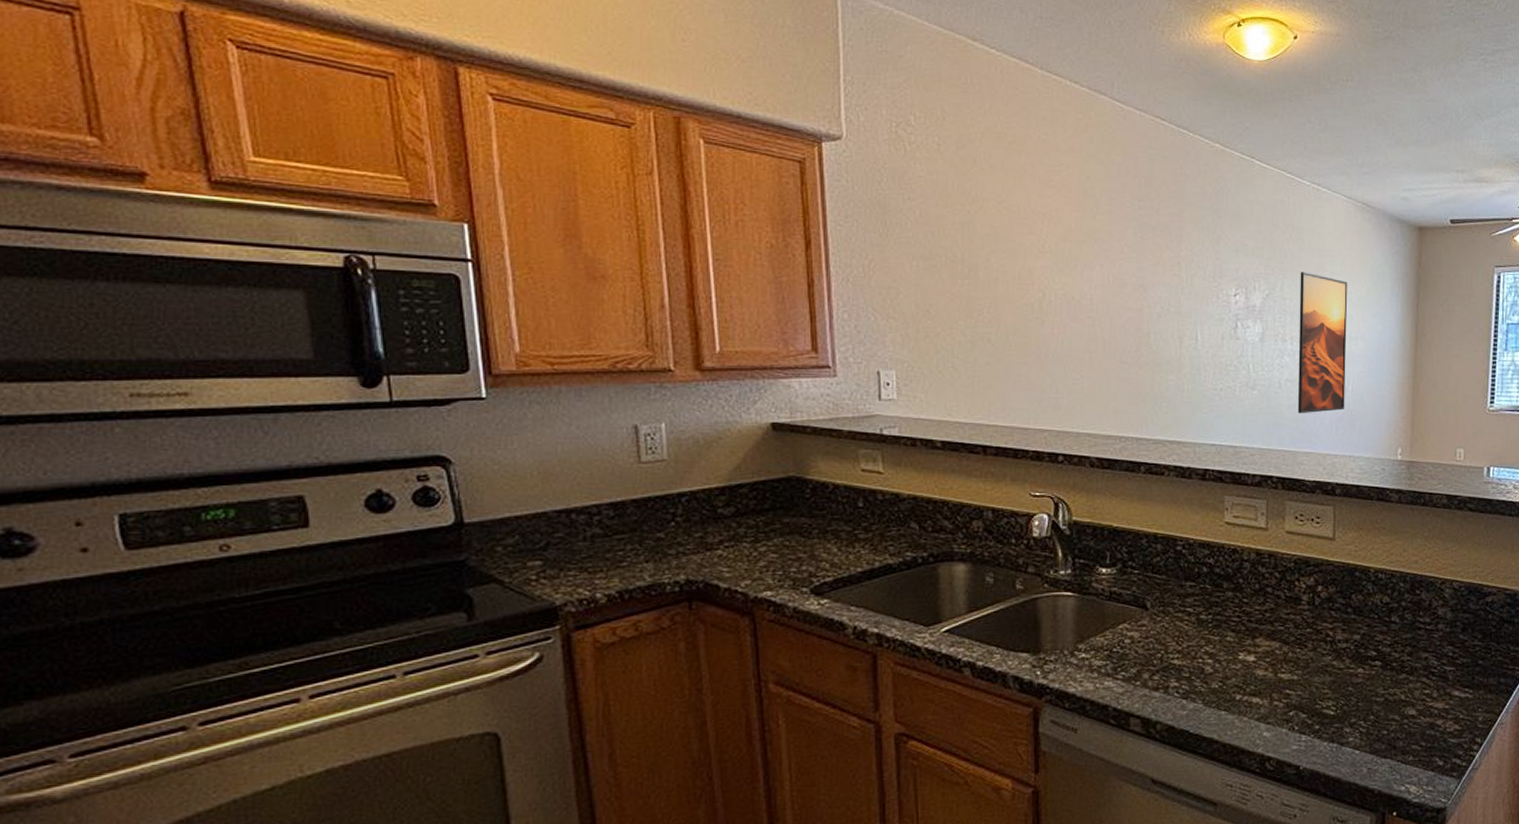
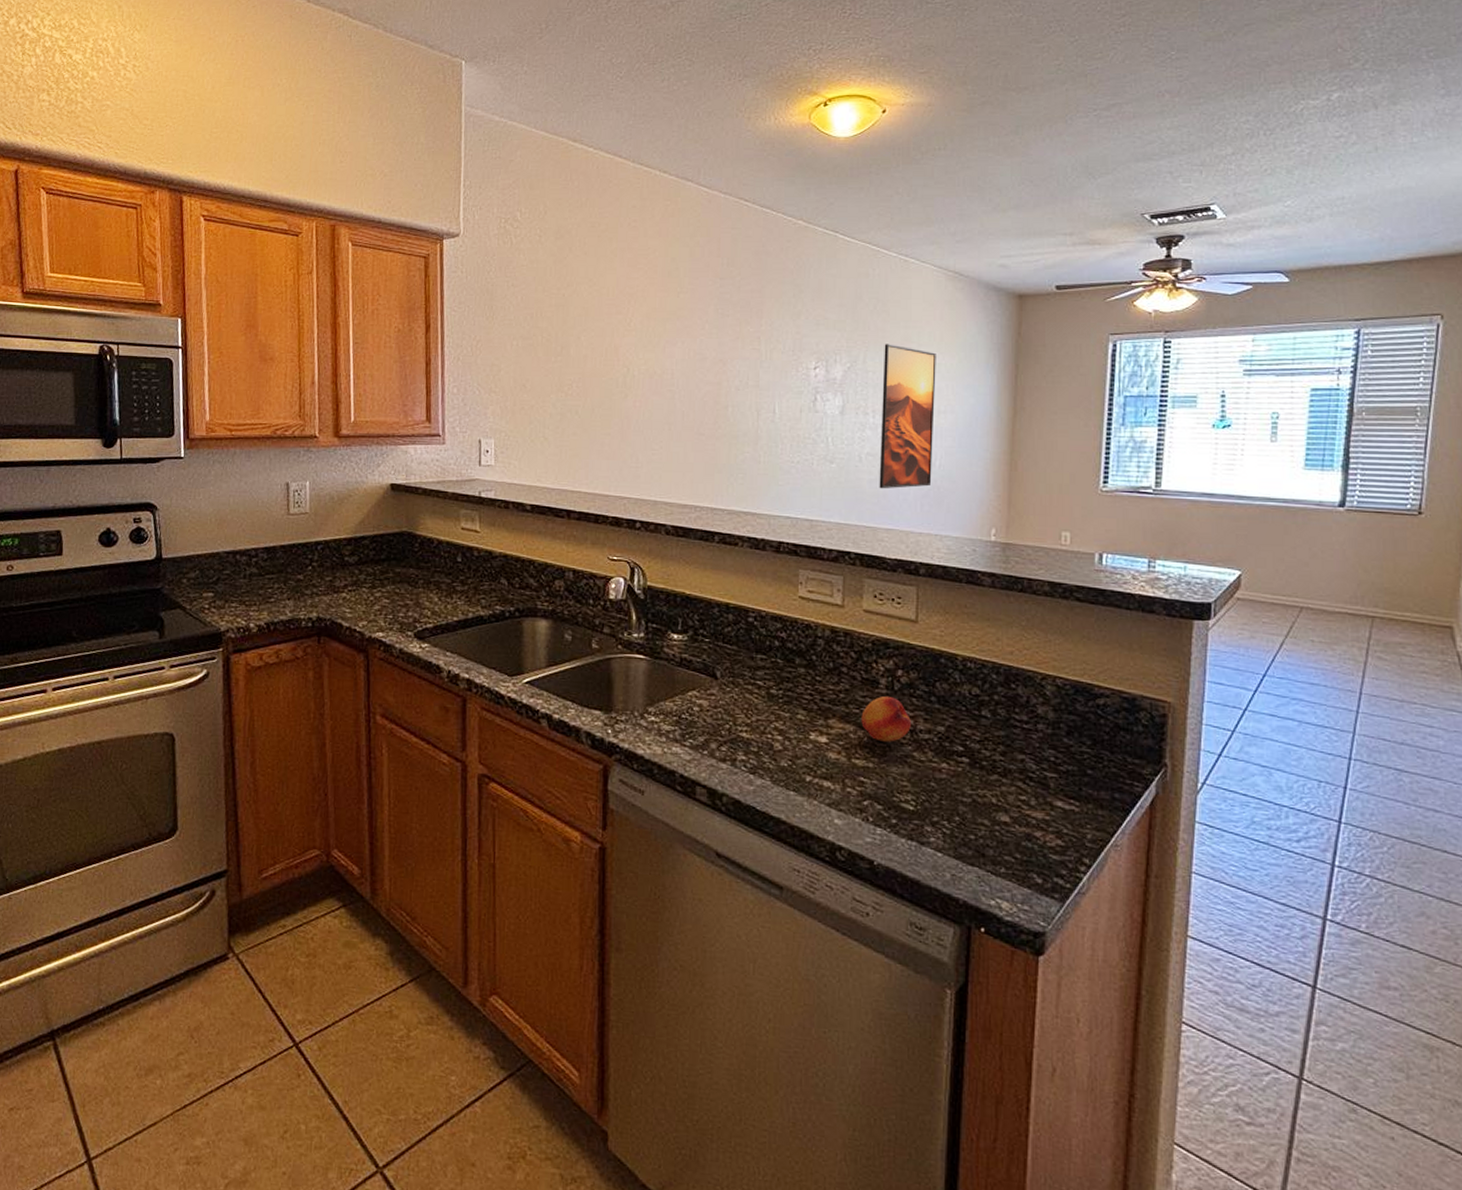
fruit: none [1286,612,1330,655] -> present [861,696,911,742]

